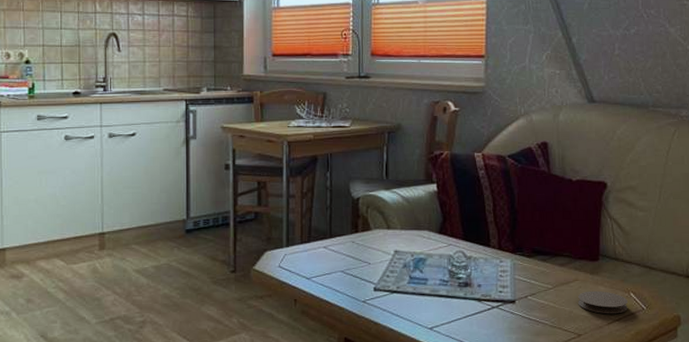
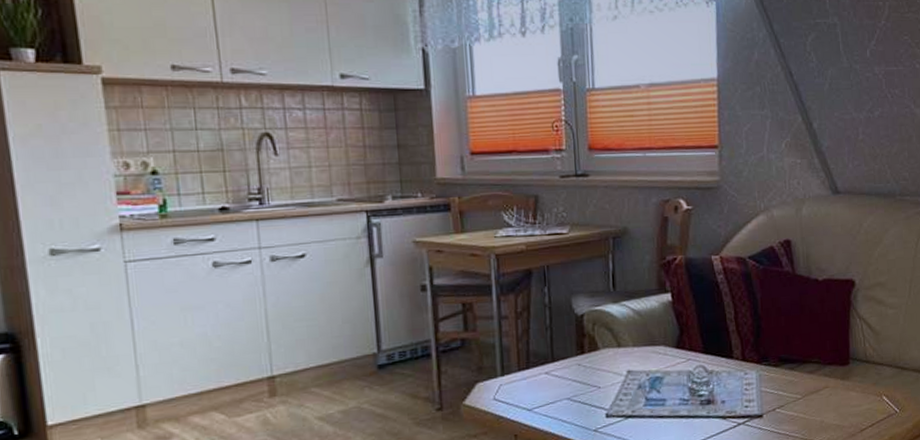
coaster: present [578,290,629,314] -> none [829,396,881,421]

